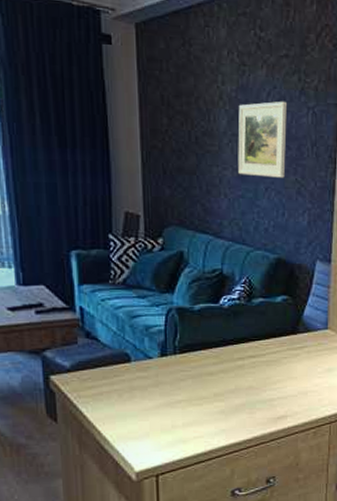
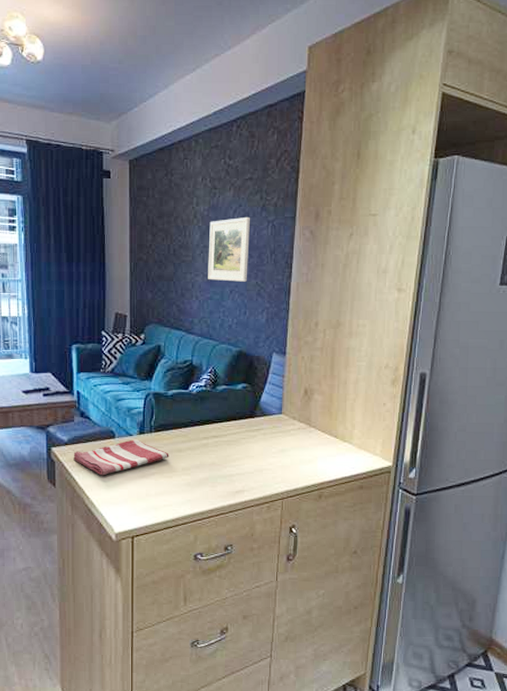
dish towel: none [78,363,198,407] -> present [73,439,169,476]

